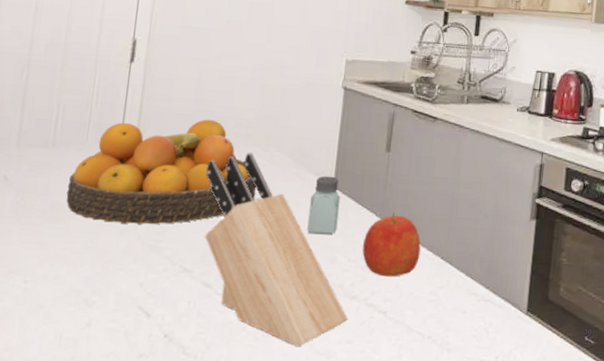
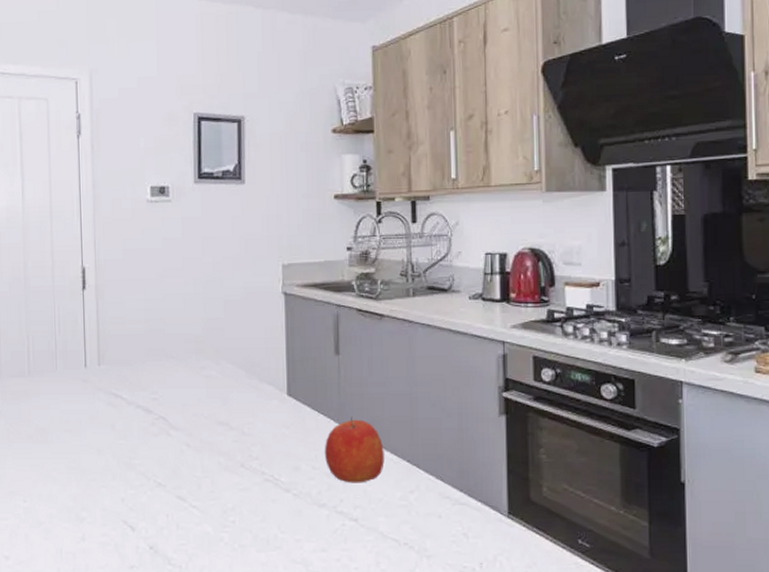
fruit bowl: present [66,119,256,224] -> none [46,337,213,443]
knife block: present [204,153,348,347] -> none [165,367,319,556]
saltshaker: present [307,176,341,234] -> none [267,384,297,443]

